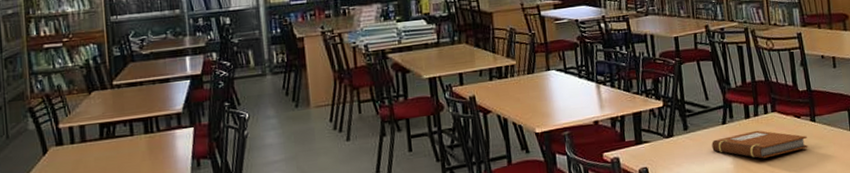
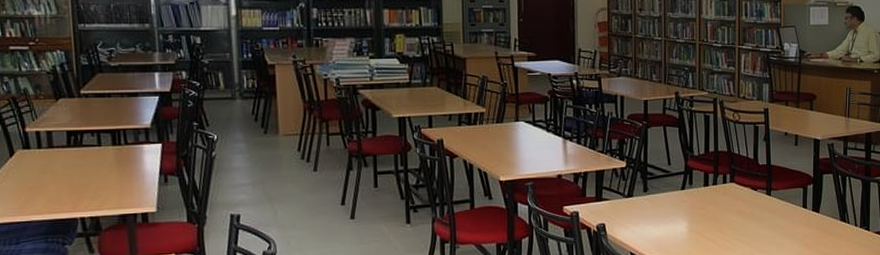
notebook: present [711,130,808,159] -> none [669,198,761,226]

